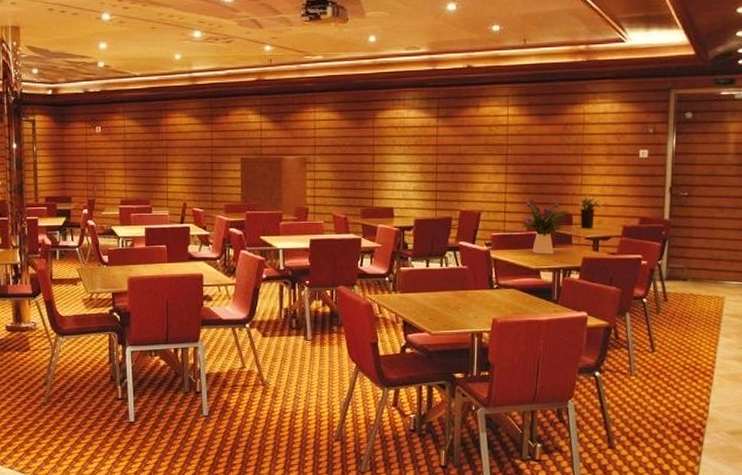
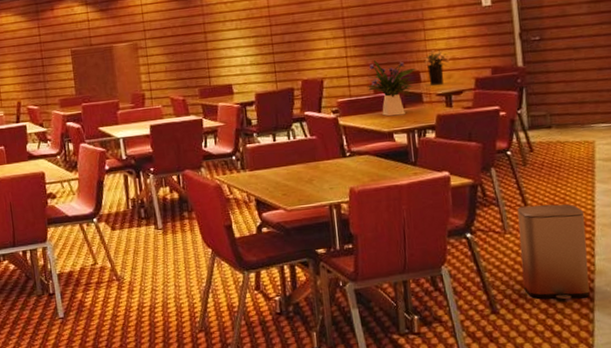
pedal bin: none [640,351,706,442] -> present [517,204,590,299]

